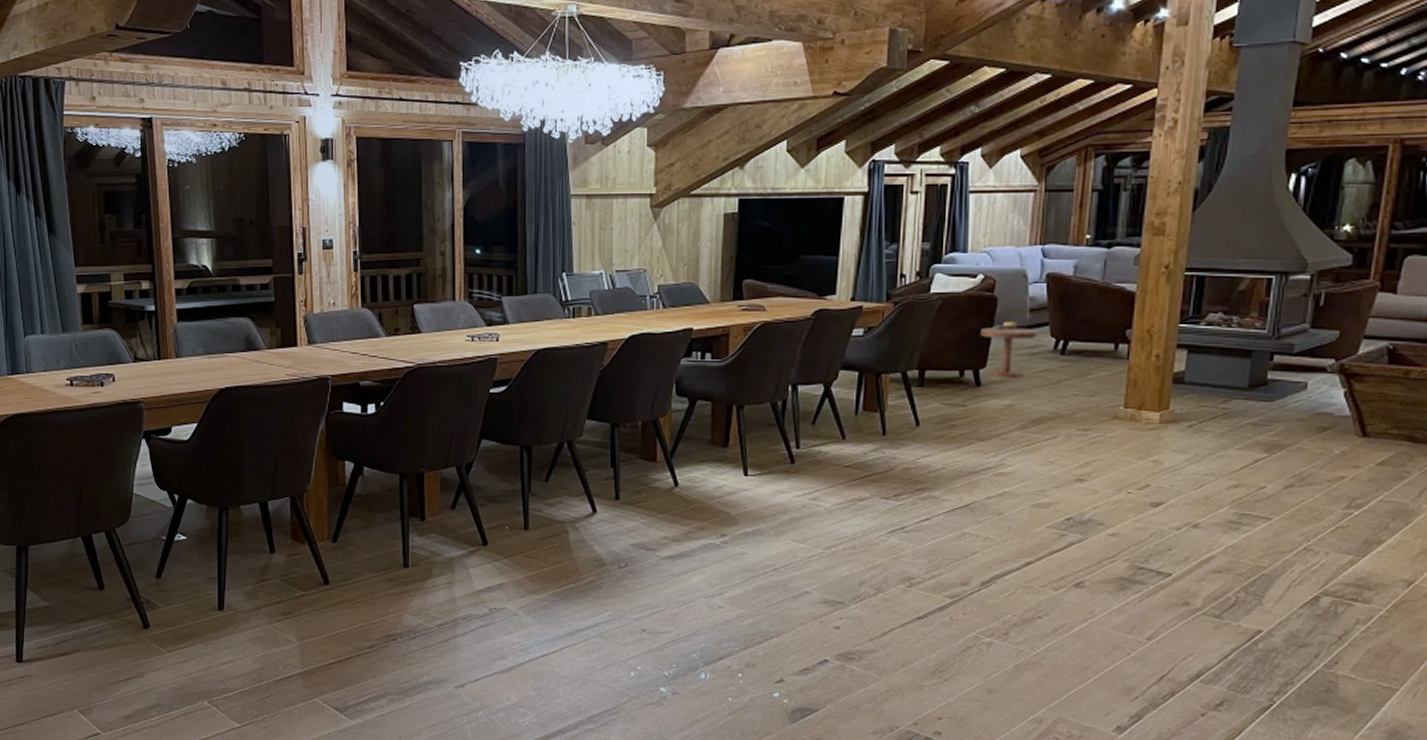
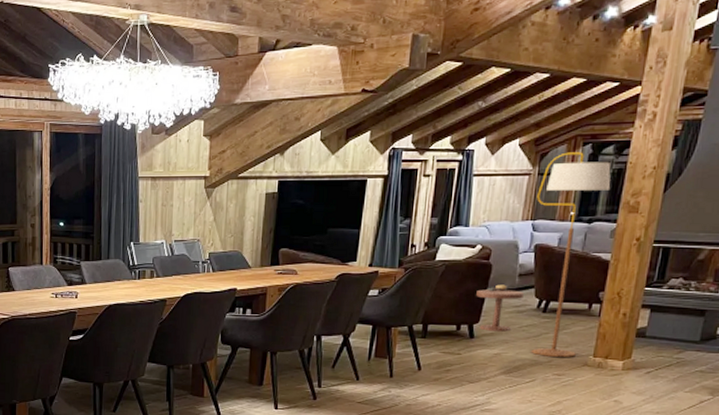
floor lamp: none [1045,165,1131,410] -> present [531,152,611,358]

